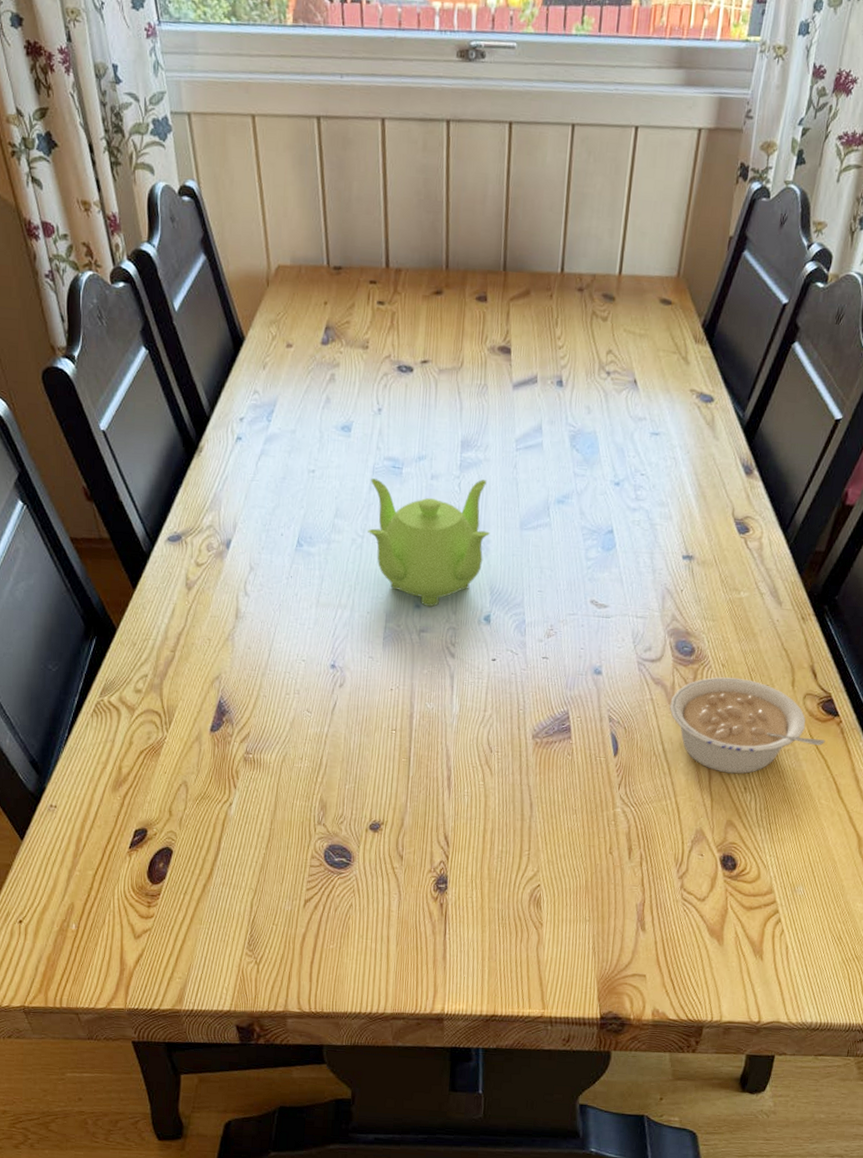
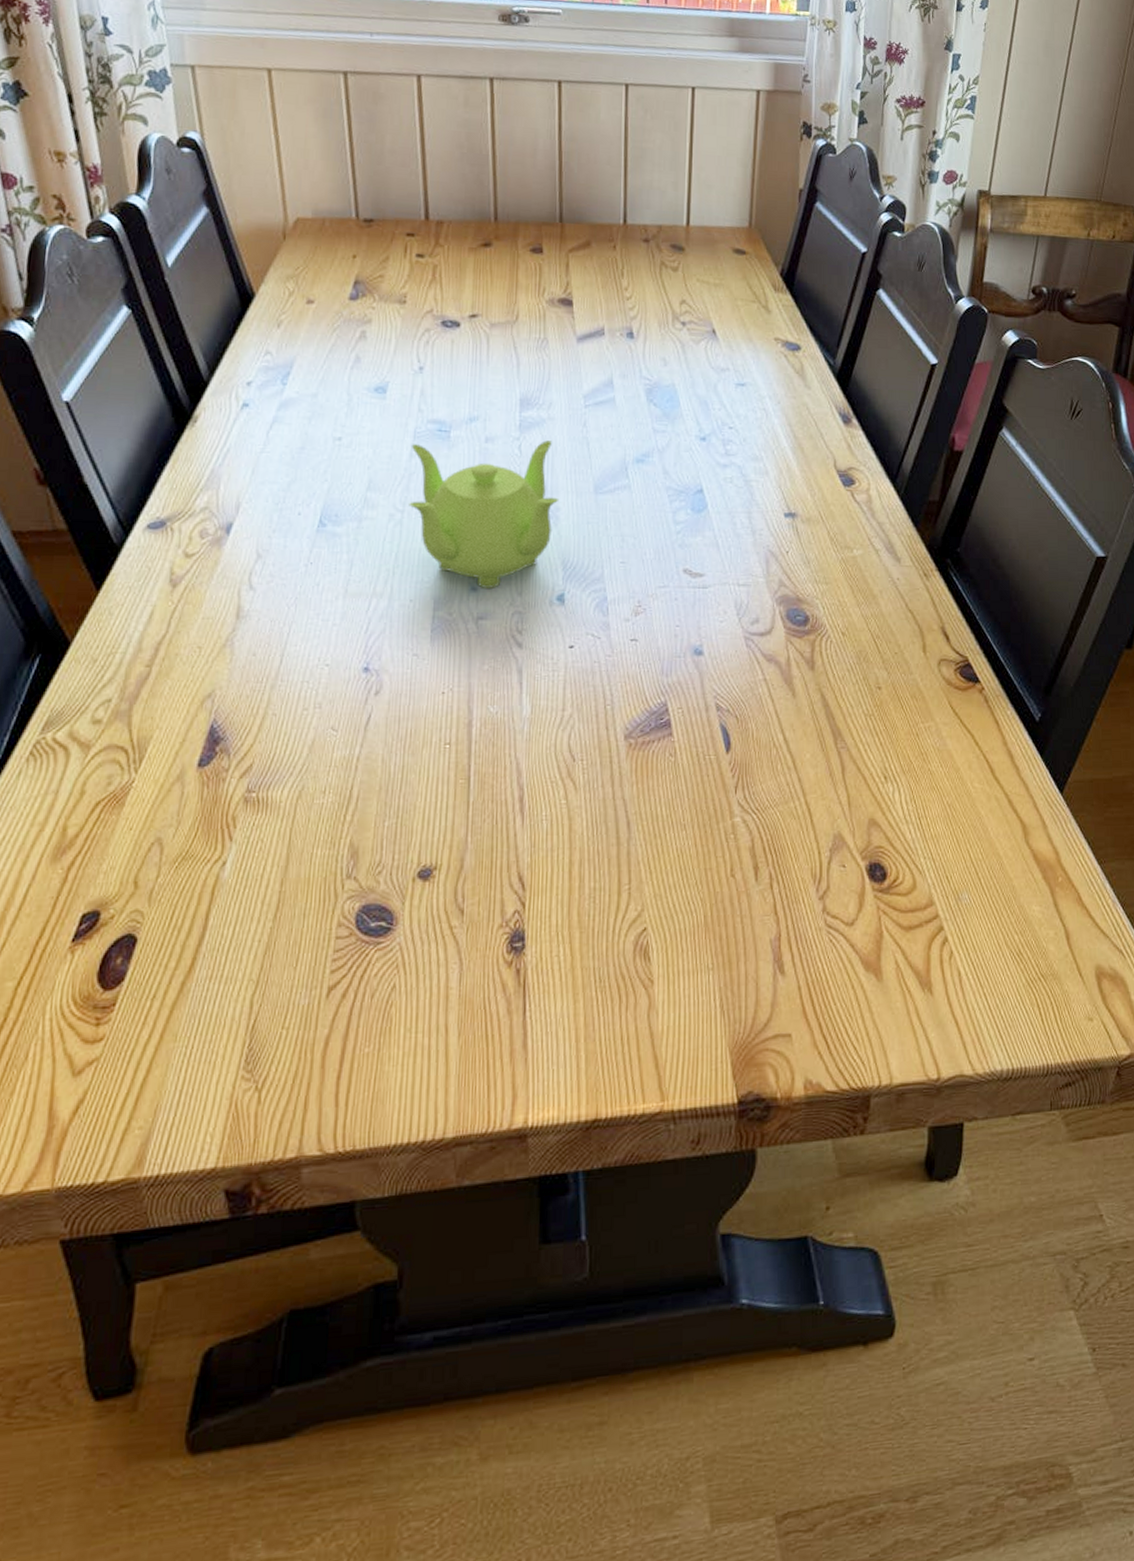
legume: present [670,677,826,774] -> none [787,646,969,761]

